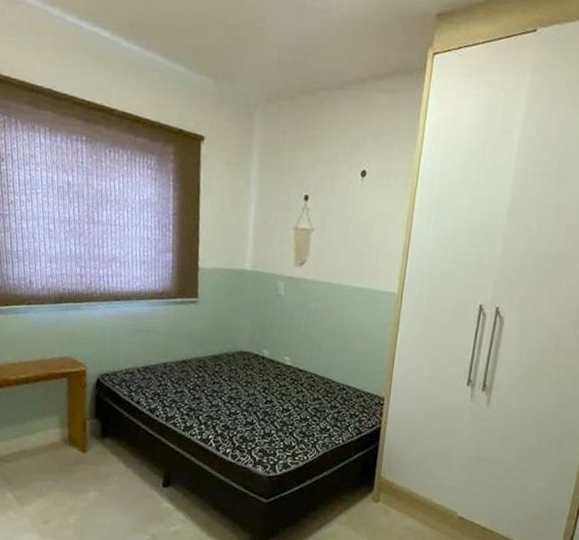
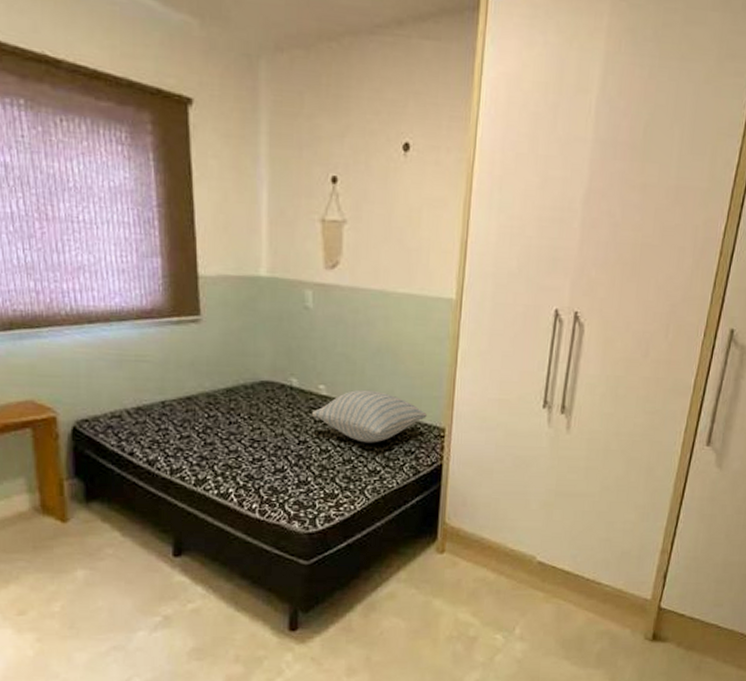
pillow: none [278,362,370,406] -> present [312,389,427,443]

